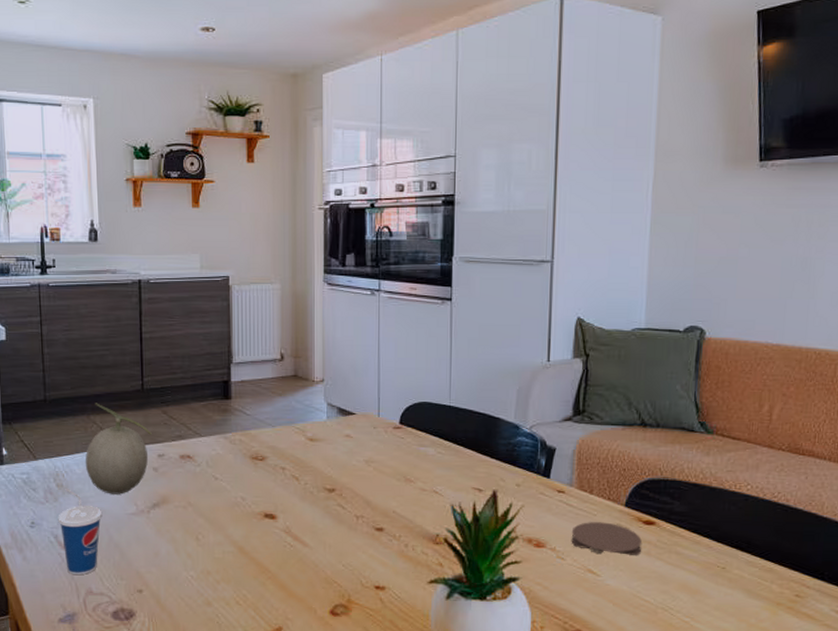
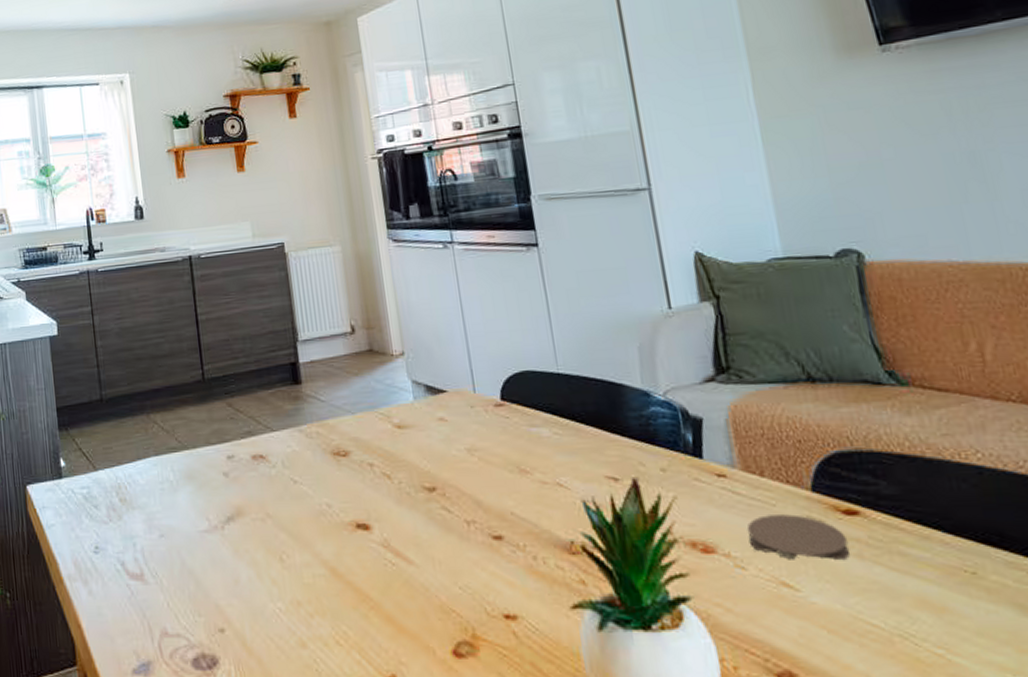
cup: present [58,488,103,574] -> none [123,502,172,611]
fruit: present [85,403,152,495] -> none [148,399,218,508]

